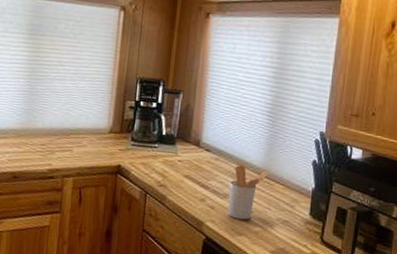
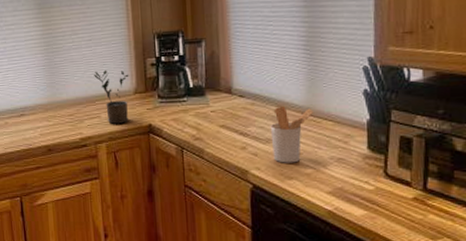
potted plant: none [73,105,107,161] -> present [94,70,129,124]

